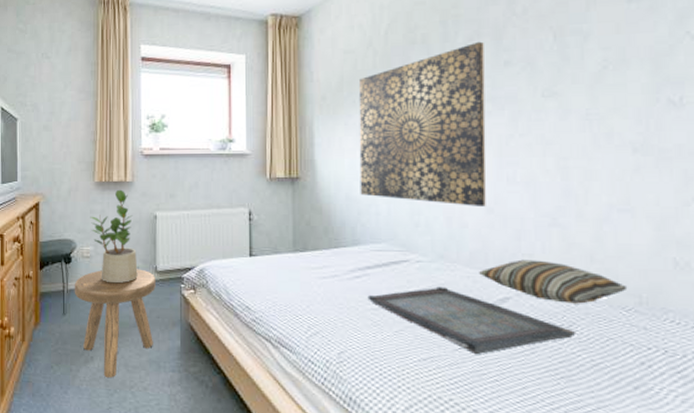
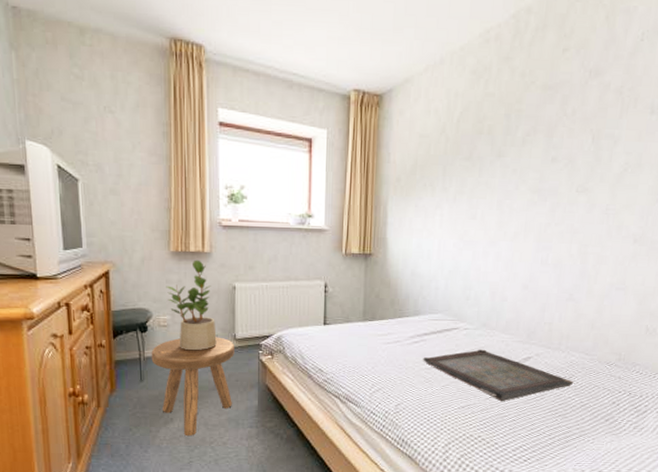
wall art: present [358,41,487,206] -> none [424,137,538,284]
pillow: present [479,259,628,304] -> none [511,327,613,361]

